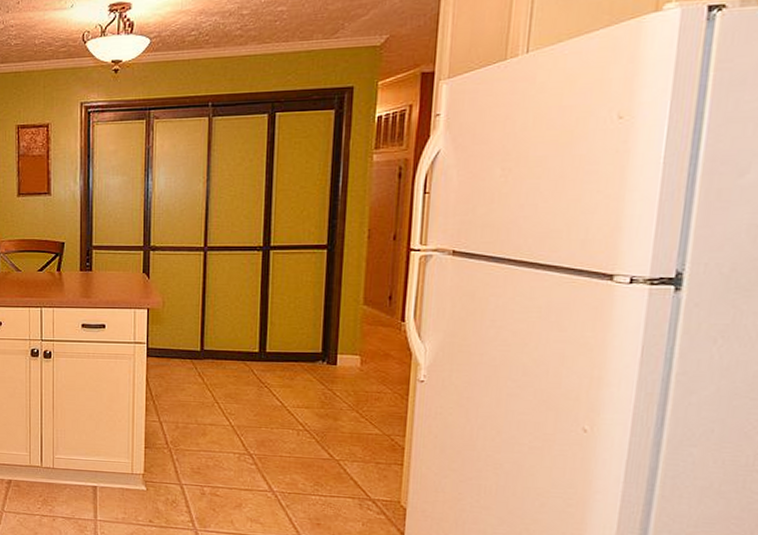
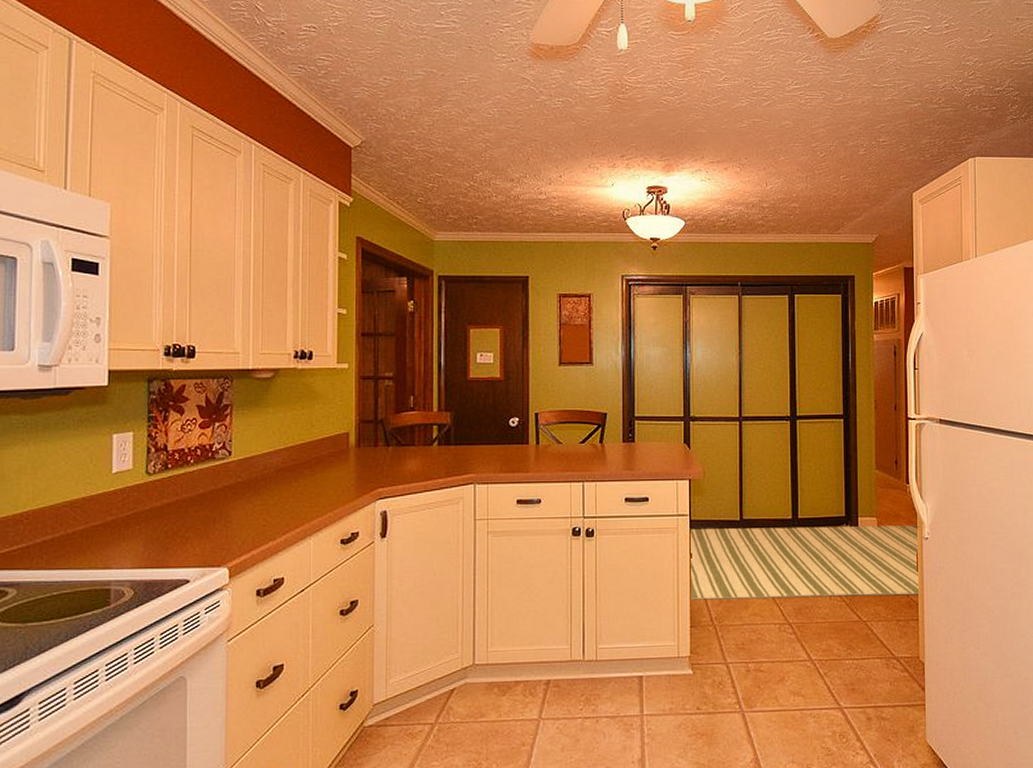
rug: none [144,356,414,440] -> present [688,524,921,601]

